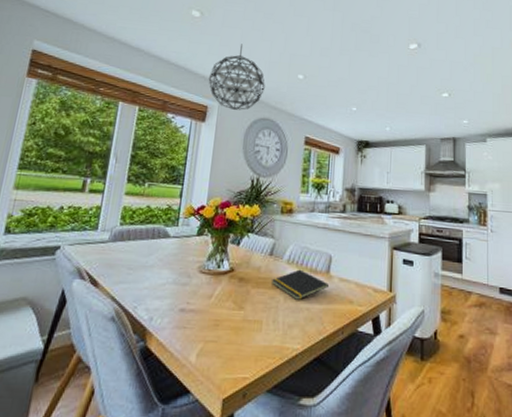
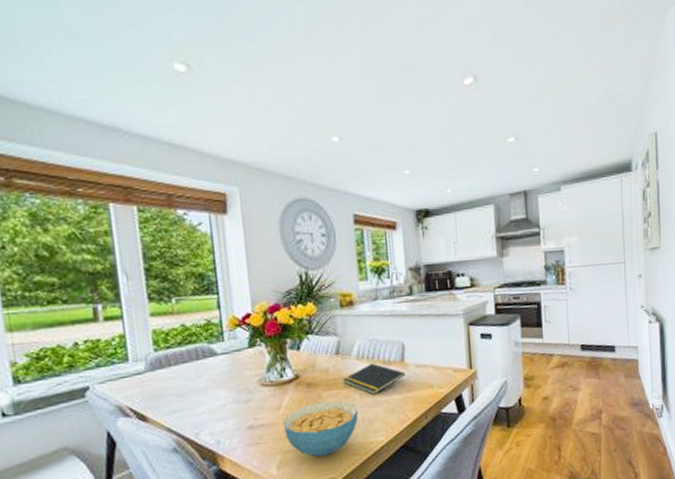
pendant light: present [208,44,265,110] -> none [218,104,294,193]
cereal bowl: none [210,298,280,353] -> present [282,400,359,457]

